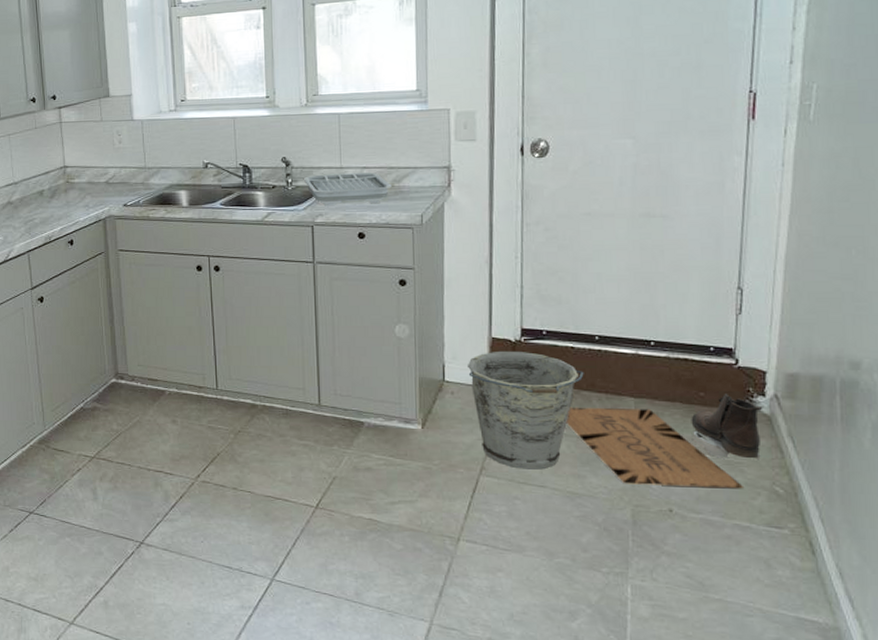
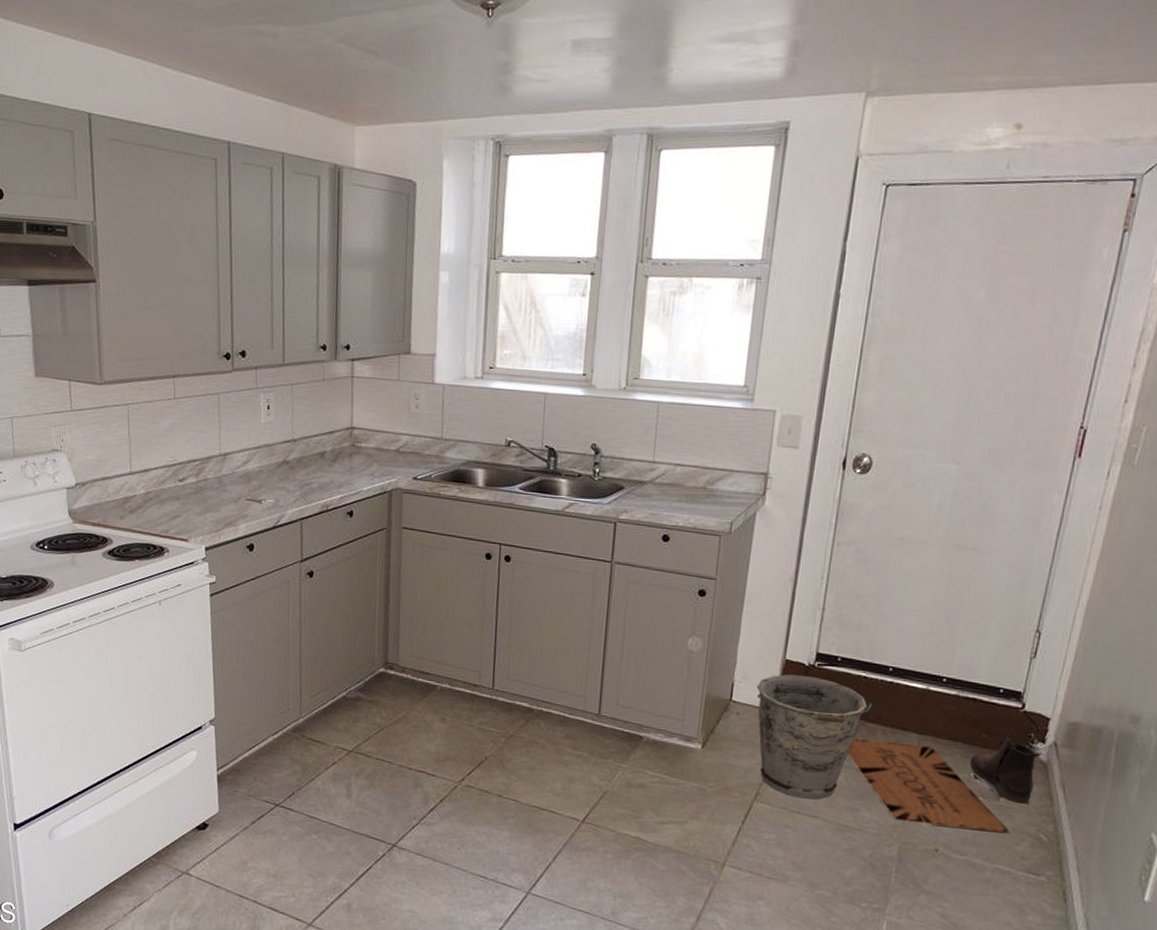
dish rack: present [303,172,392,207] -> none [611,467,705,506]

